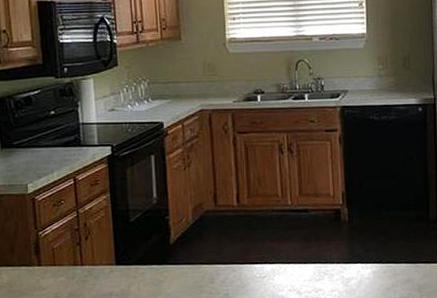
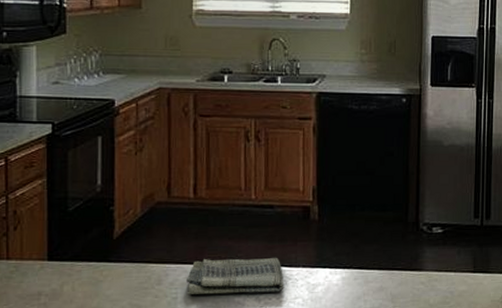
dish towel: none [235,255,322,291] -> present [185,257,284,295]

